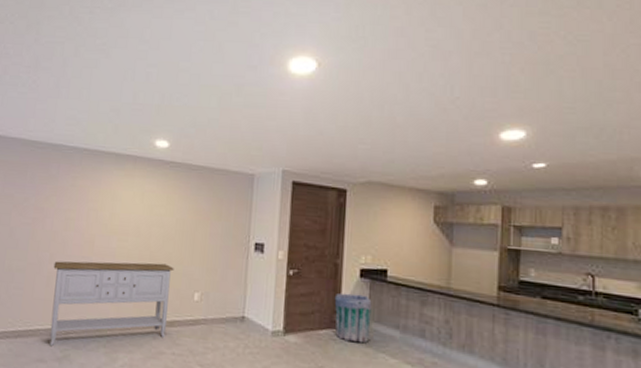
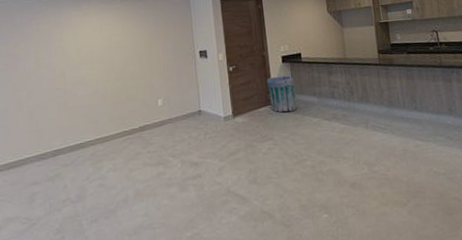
sideboard: present [49,261,174,346] -> none [32,81,140,169]

